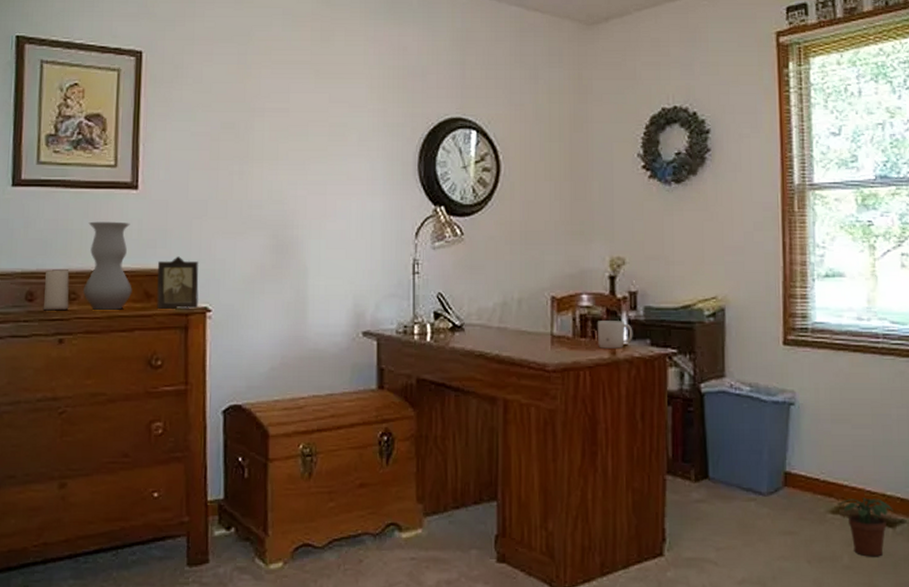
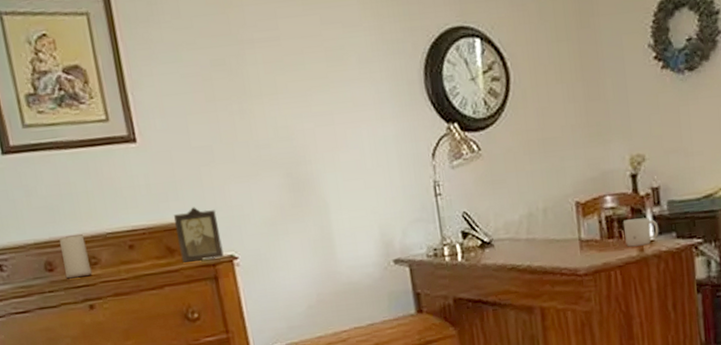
vase: present [83,221,132,310] -> none [92,178,154,272]

